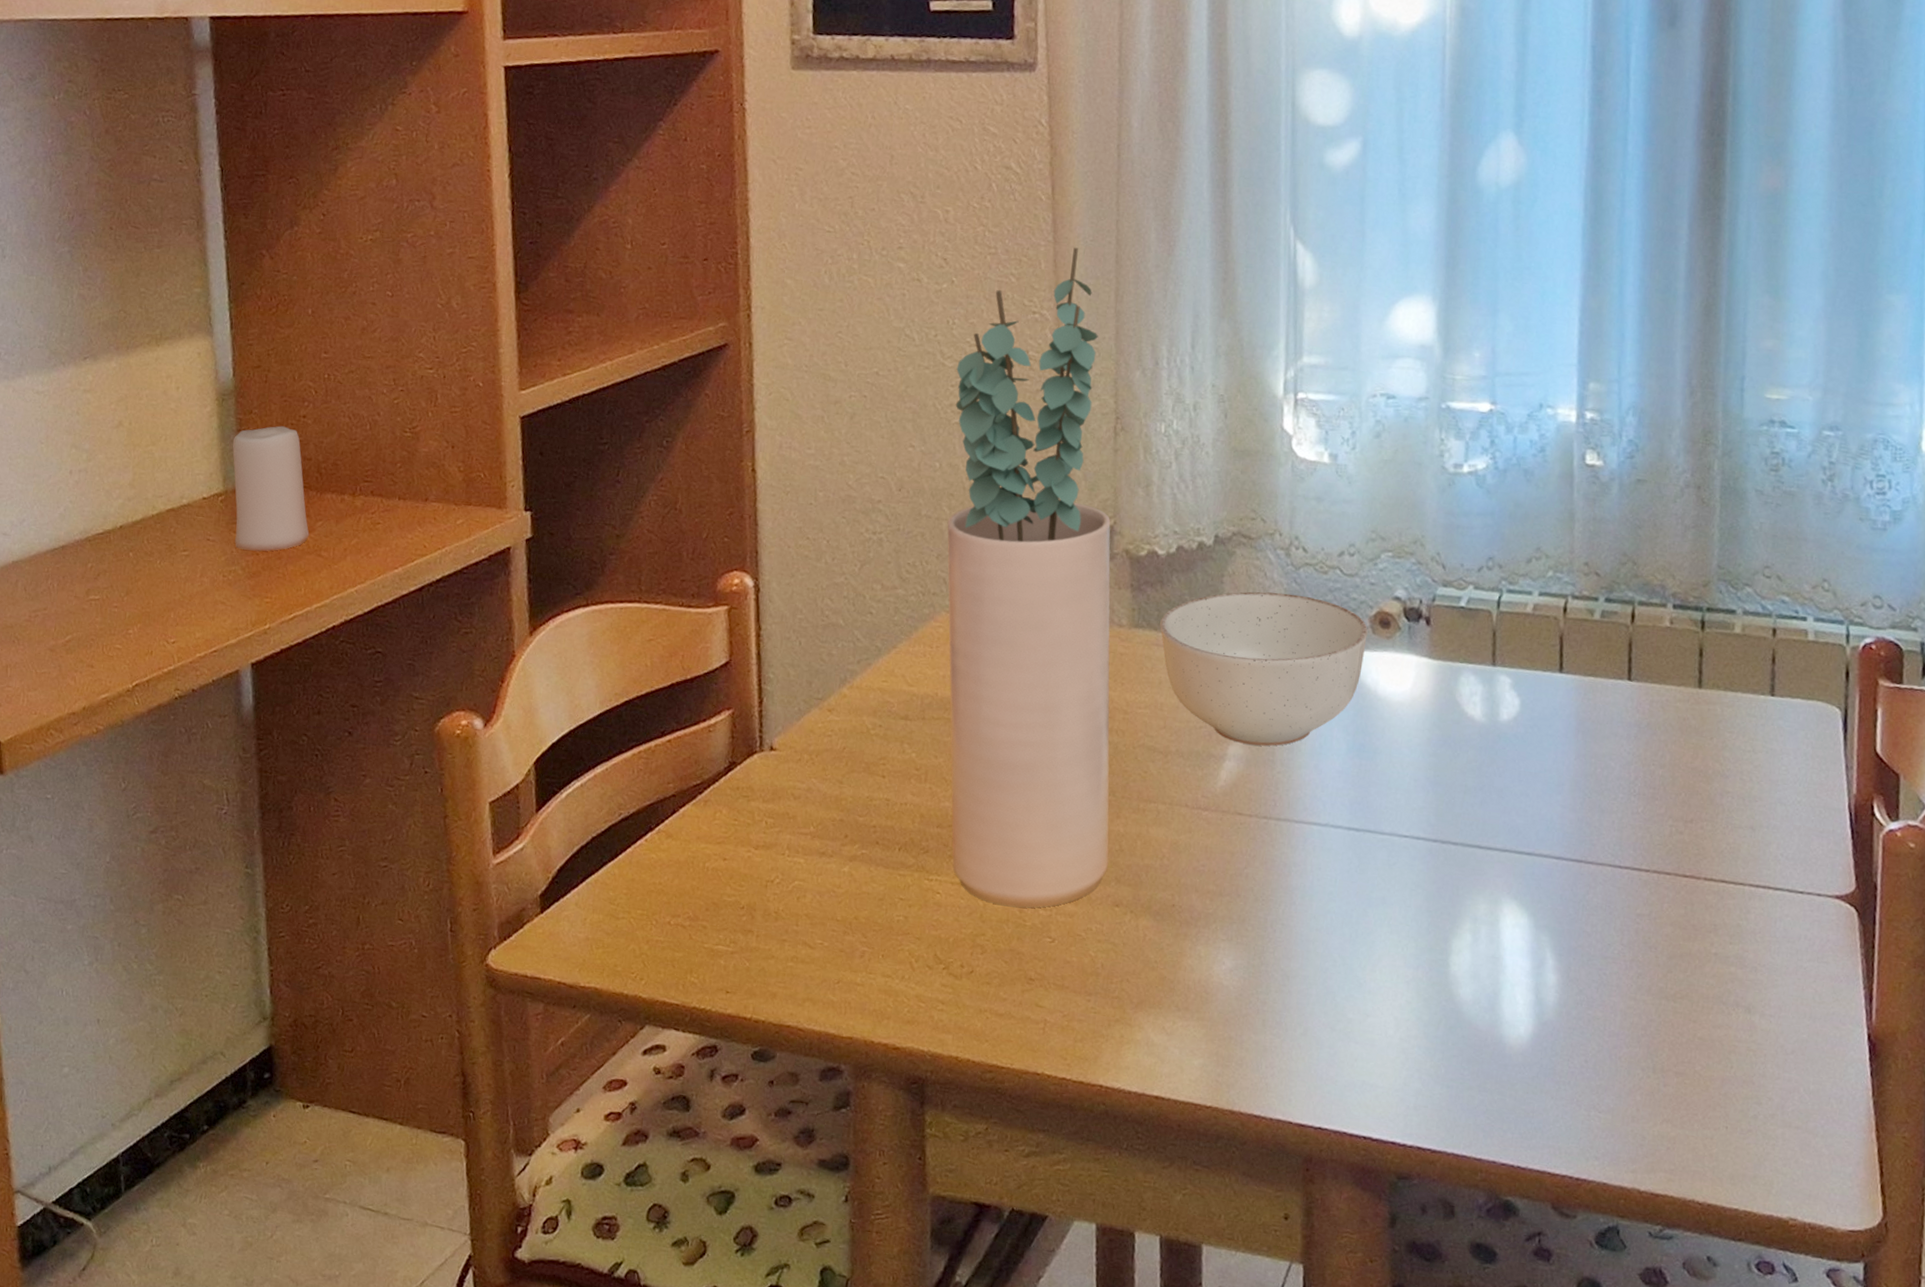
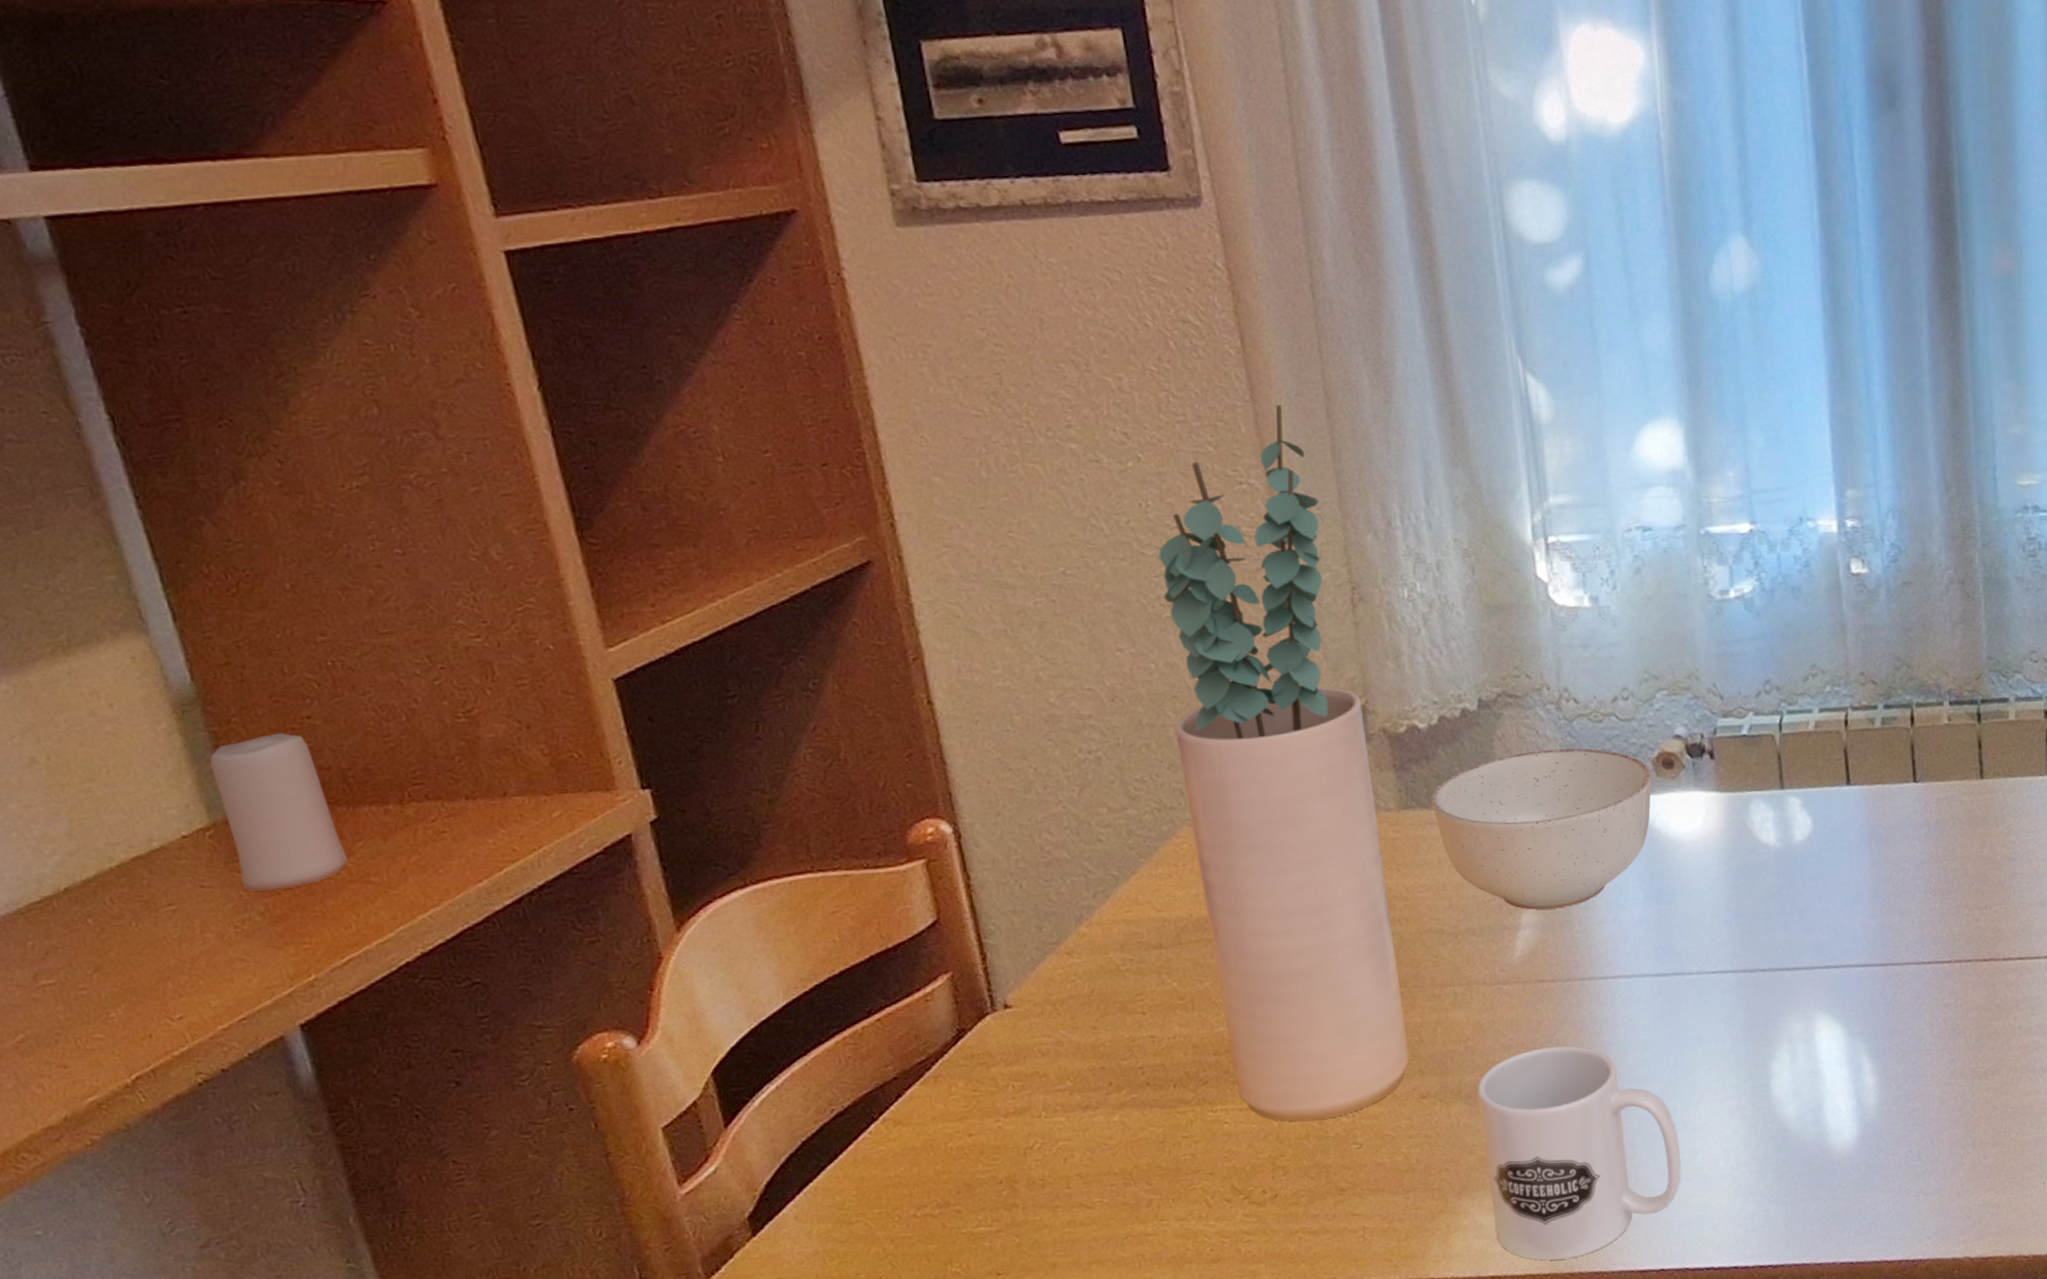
mug: none [1165,879,1352,1096] -> present [1477,1045,1681,1261]

